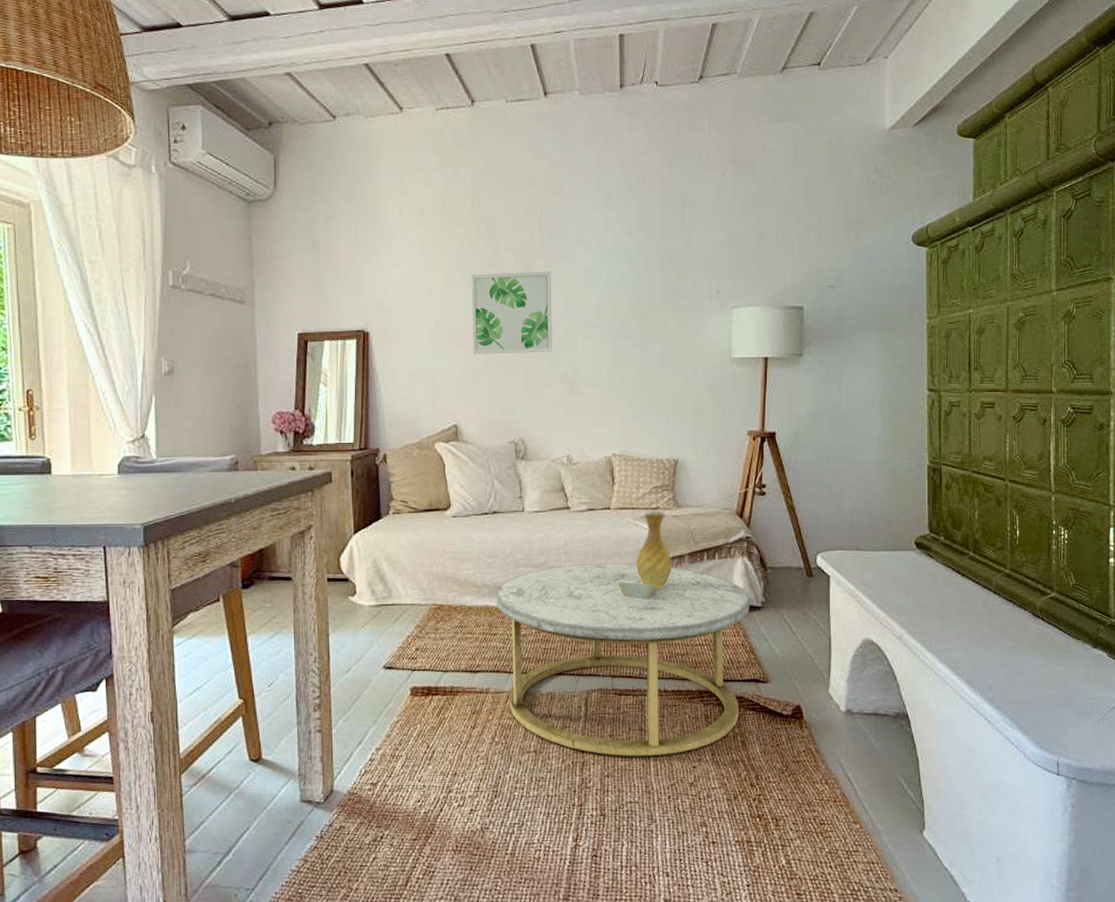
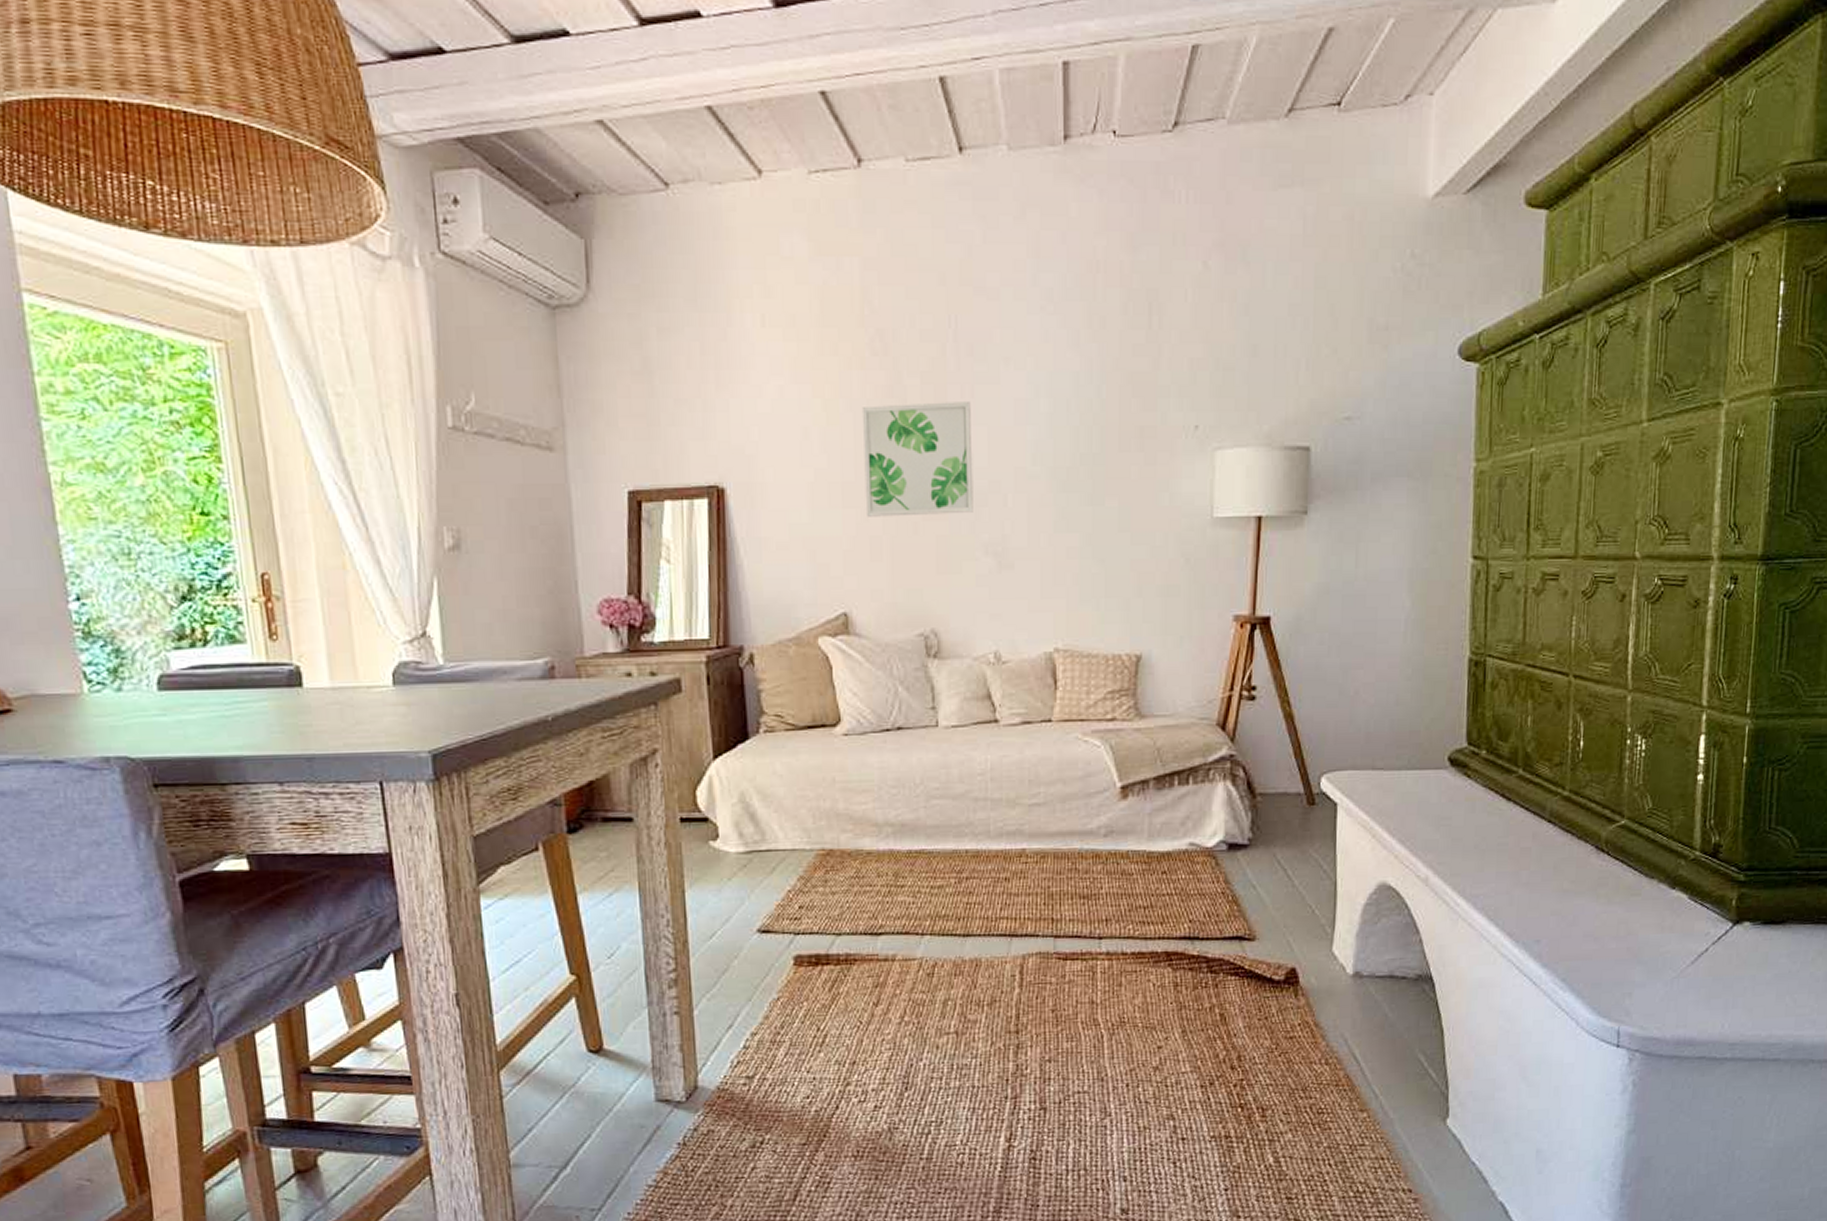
coffee table: present [496,563,750,757] -> none [903,792,1233,1036]
vase: present [617,510,672,600] -> none [1061,722,1133,838]

